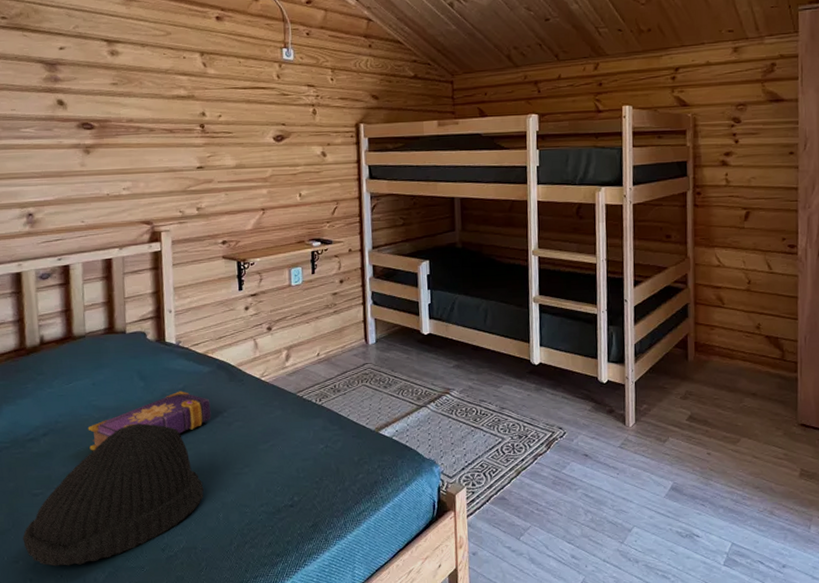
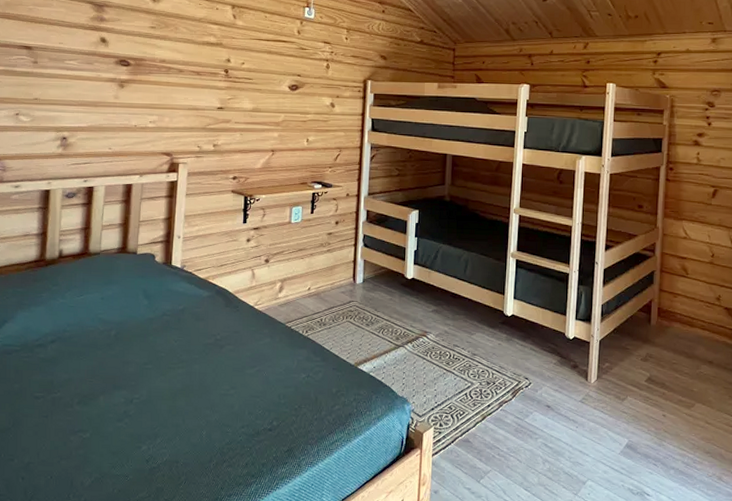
hat: present [22,423,204,566] -> none [20,339,191,468]
book: present [87,391,211,451] -> none [91,311,206,361]

